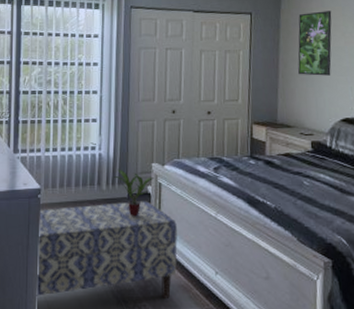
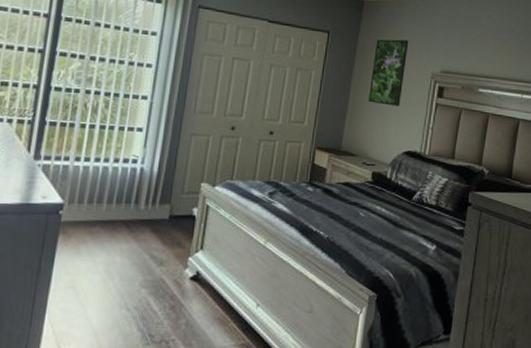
bench: present [36,201,177,298] -> none [42,223,221,332]
potted plant: present [114,169,154,217] -> none [155,186,201,241]

